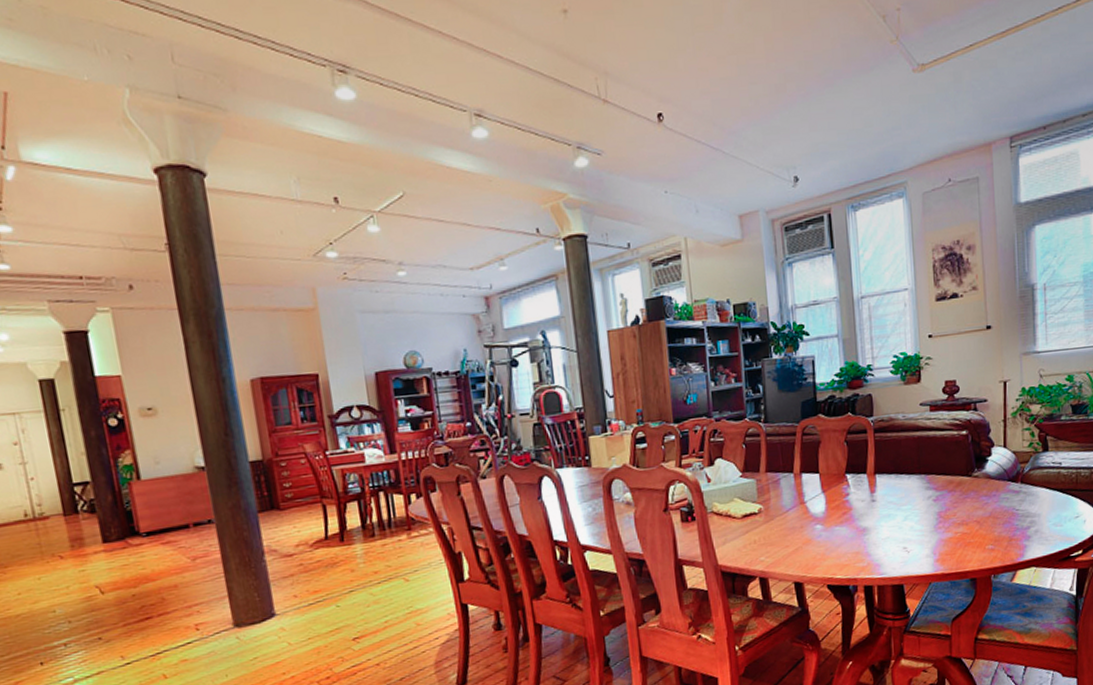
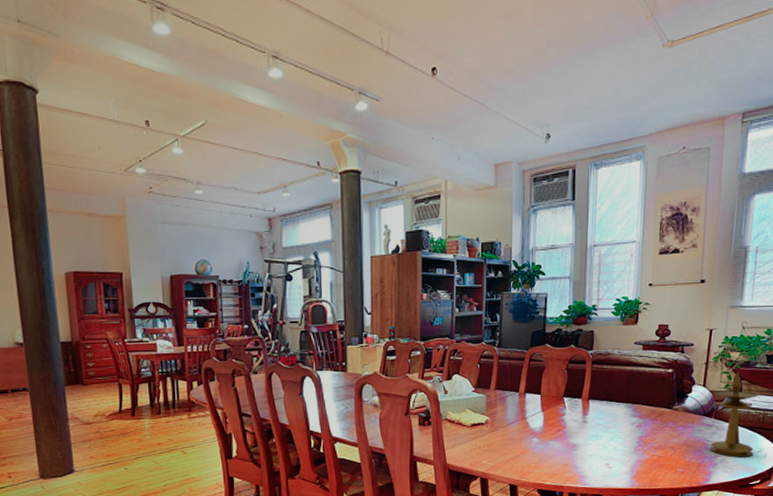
candlestick: none [1017,426,1071,526] -> present [710,371,759,458]

